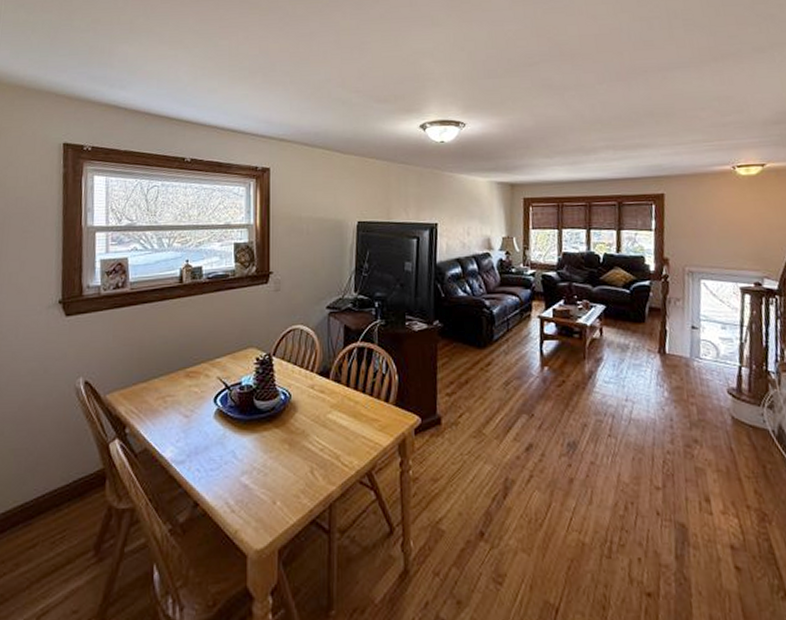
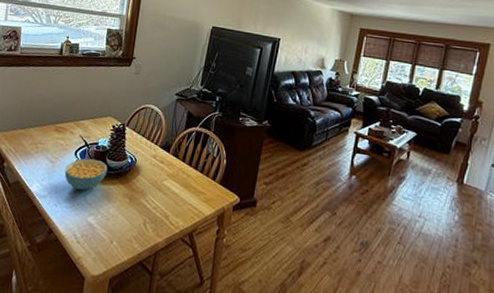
cereal bowl: none [204,403,256,445] -> present [64,158,107,190]

